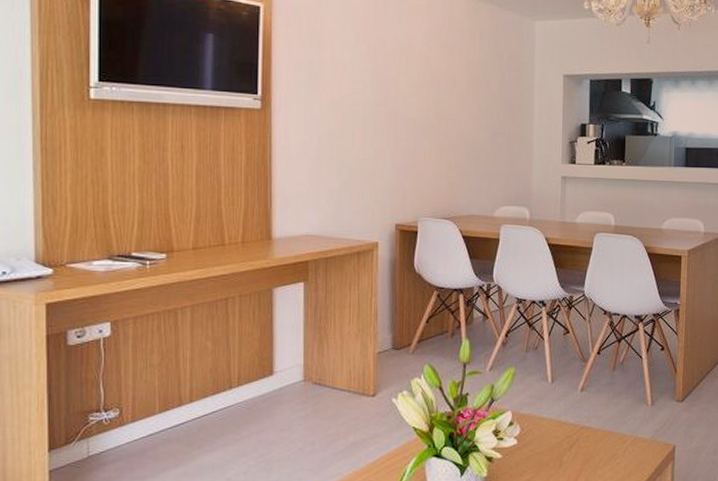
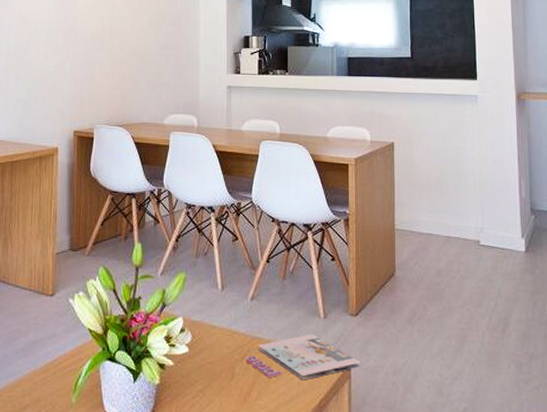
magazine: none [574,420,685,464] -> present [246,334,361,381]

